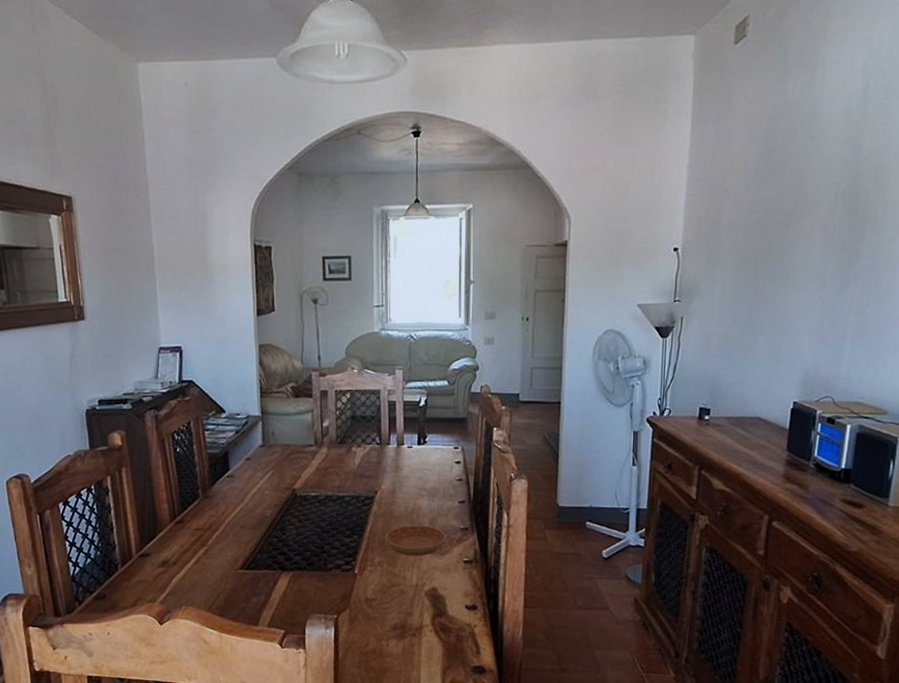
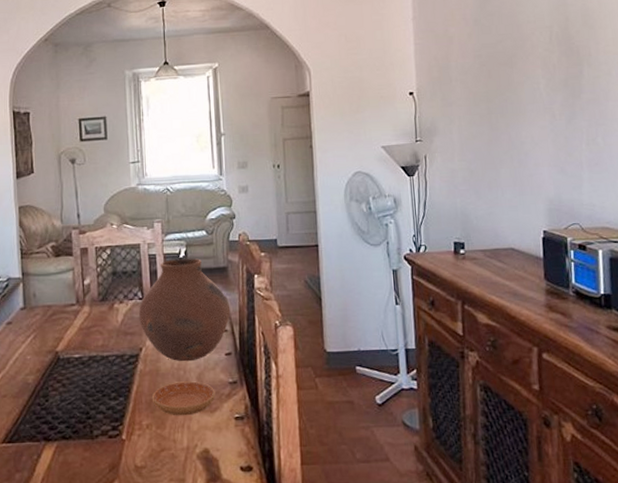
vase: none [376,407,467,507] -> present [139,258,230,362]

